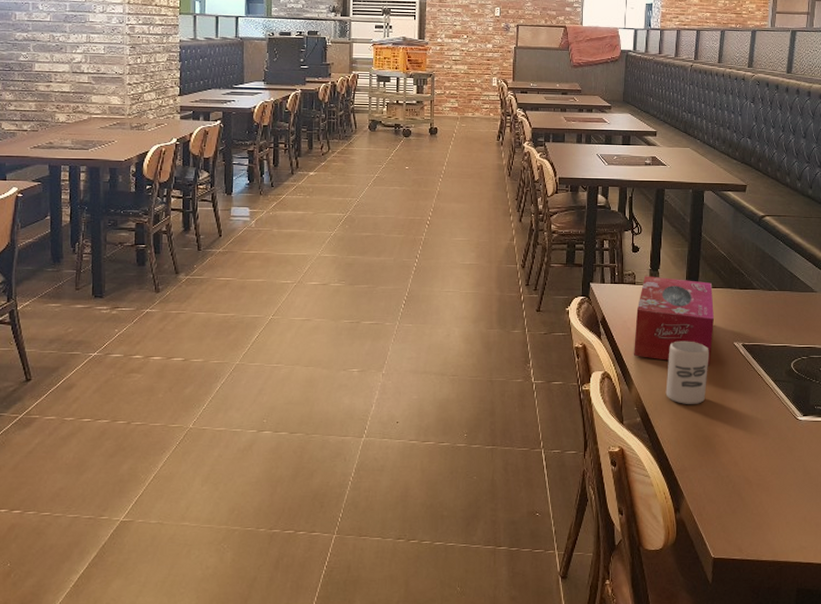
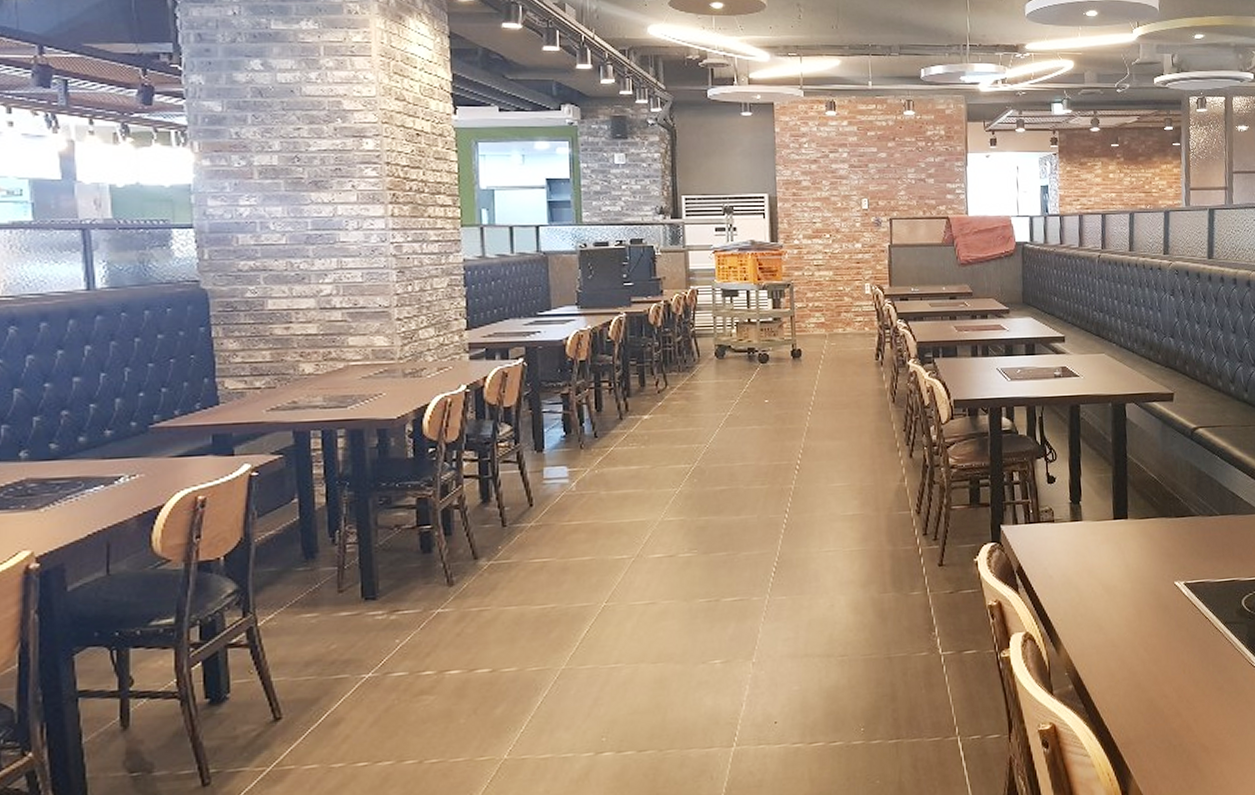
tissue box: present [634,276,714,366] -> none [1058,510,1150,614]
cup: present [665,341,709,405] -> none [1099,585,1148,663]

